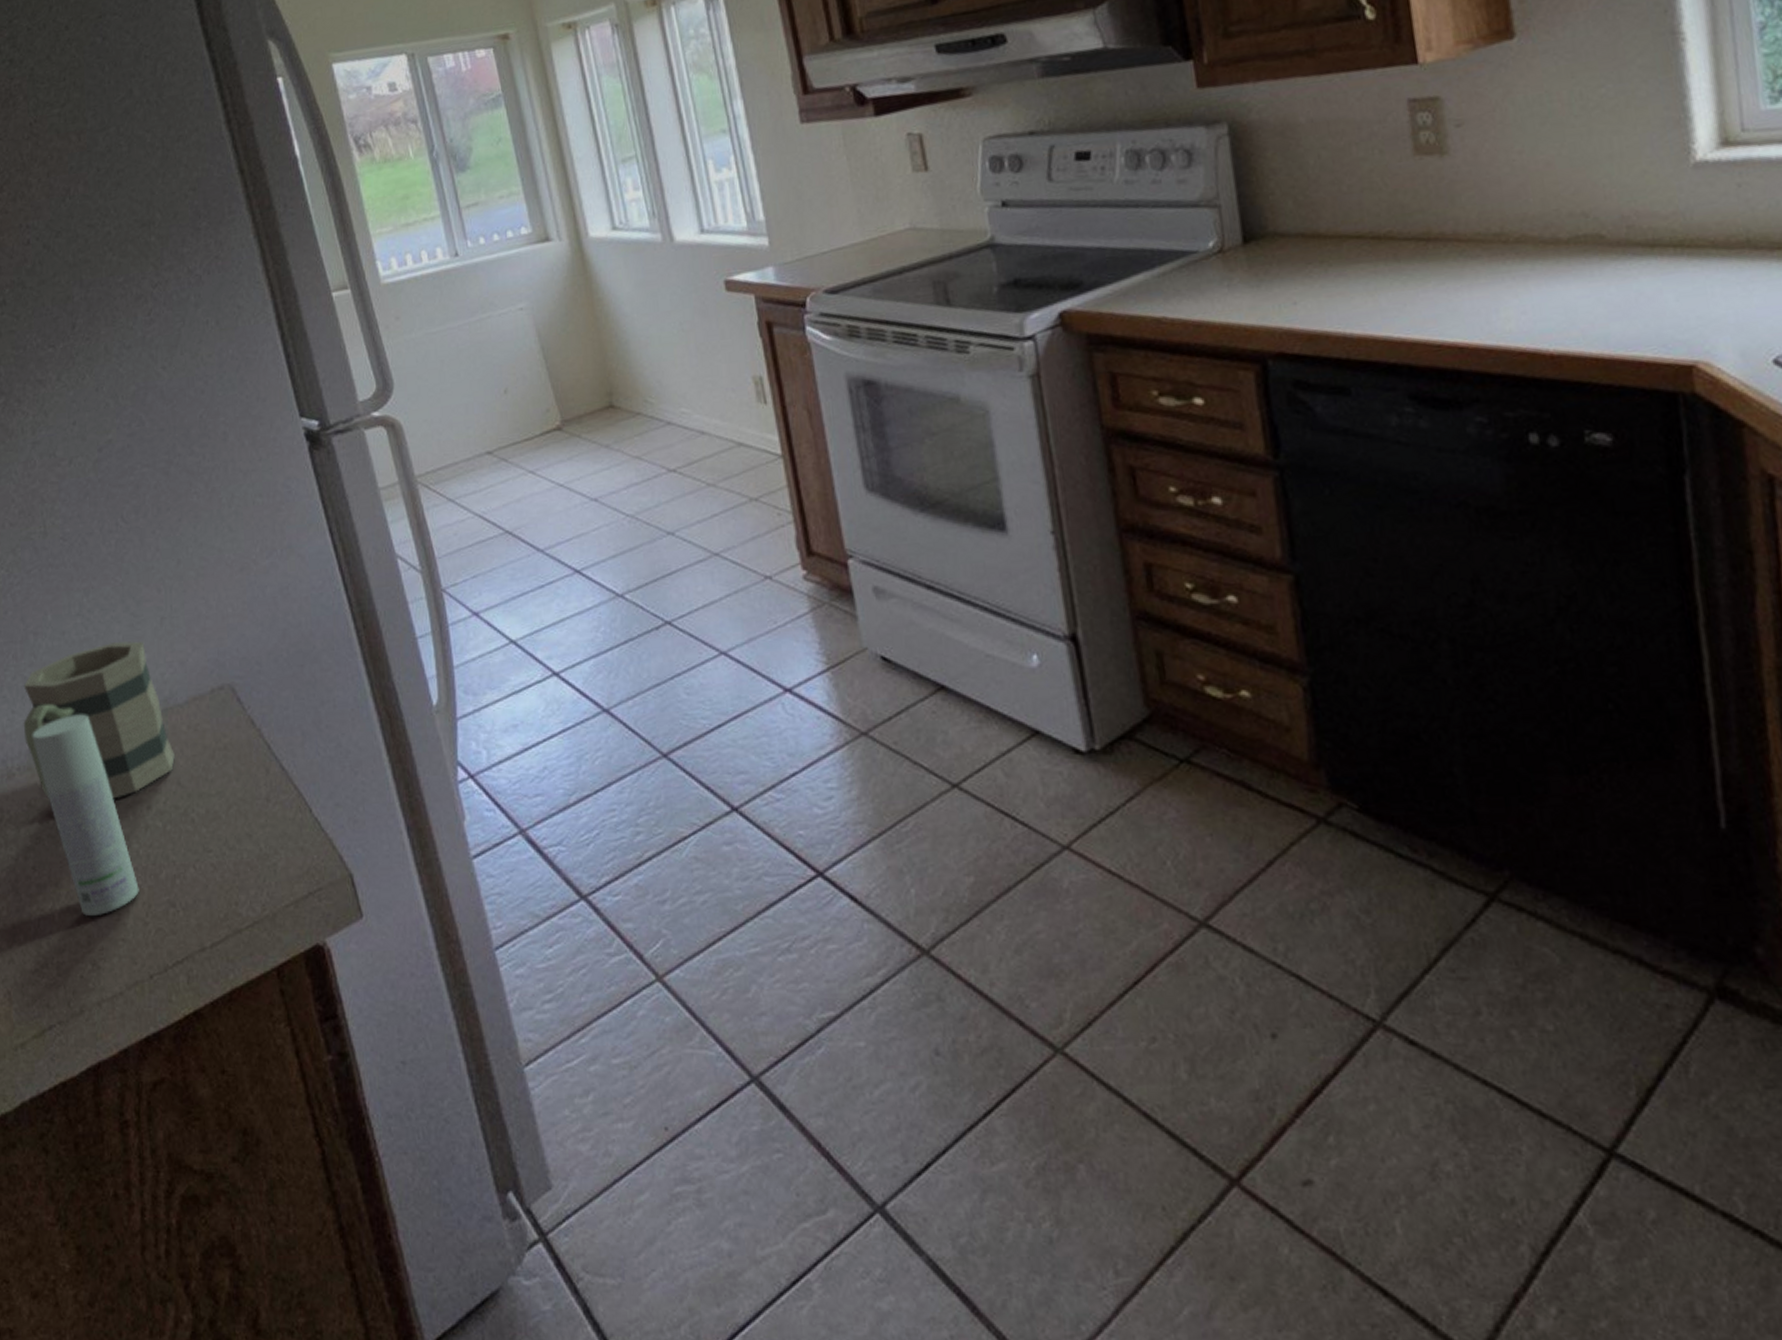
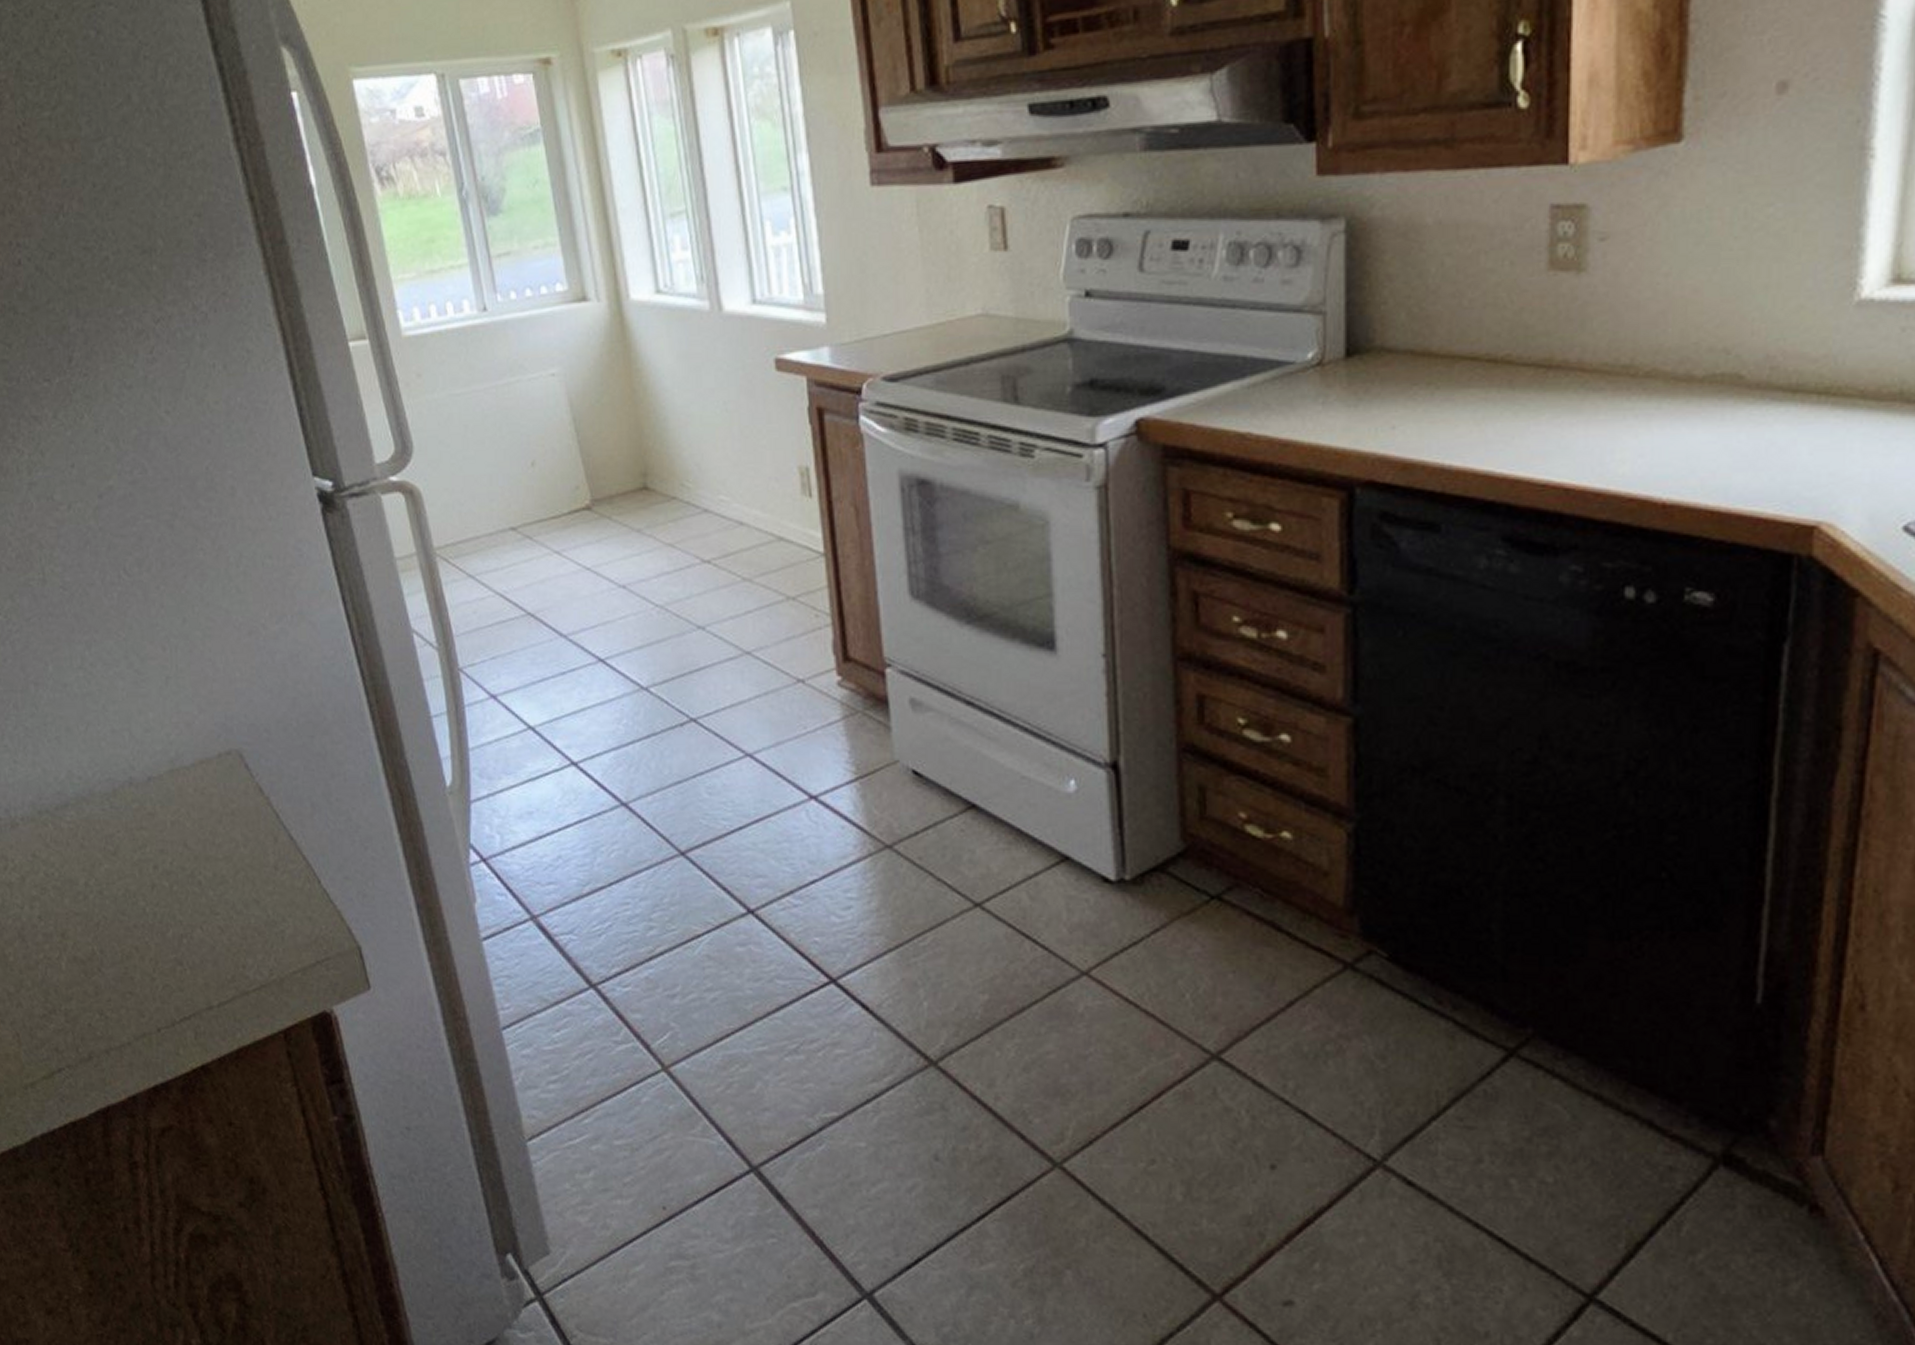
mug: present [23,641,175,799] -> none [25,699,181,856]
bottle: present [32,714,139,917] -> none [35,769,146,969]

